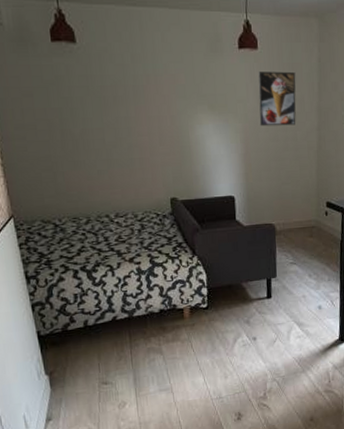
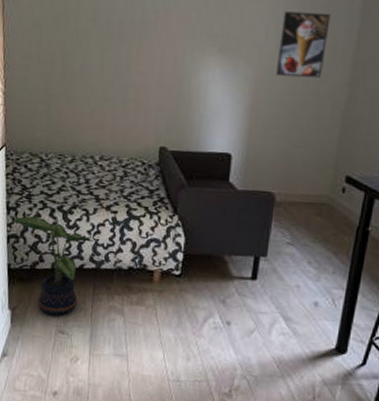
potted plant: none [32,280,122,371] -> present [11,215,94,317]

